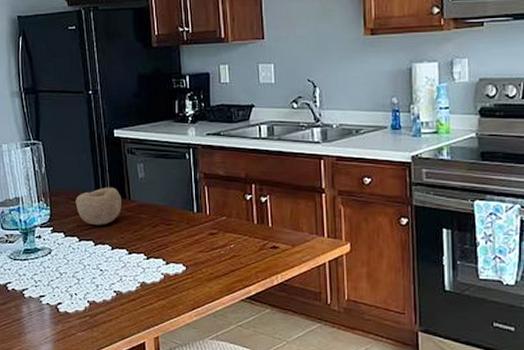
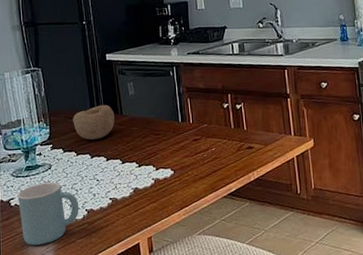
mug: none [15,268,80,335] -> present [17,182,79,246]

